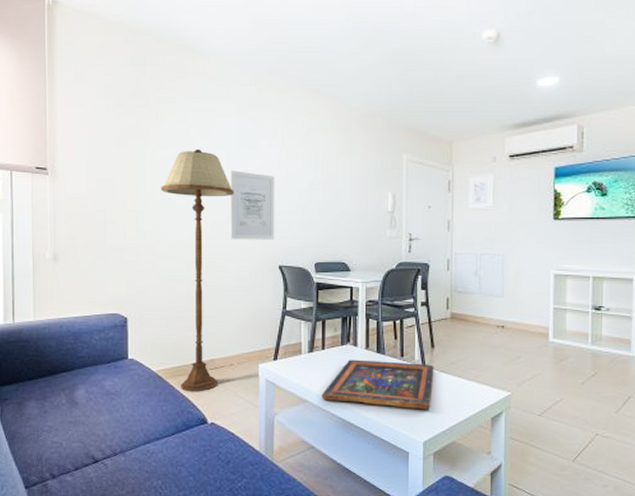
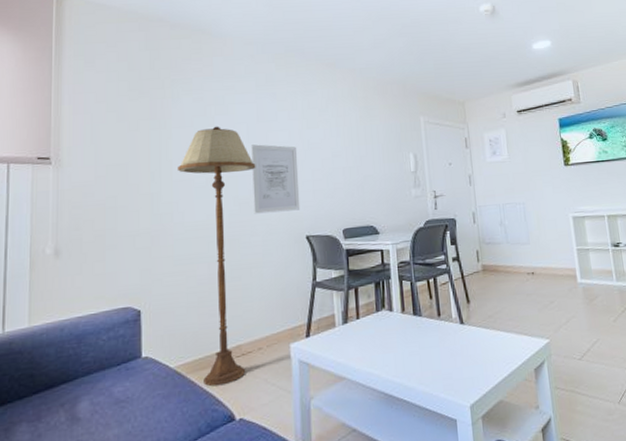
painted panel: present [322,359,434,410] -> none [360,320,473,375]

